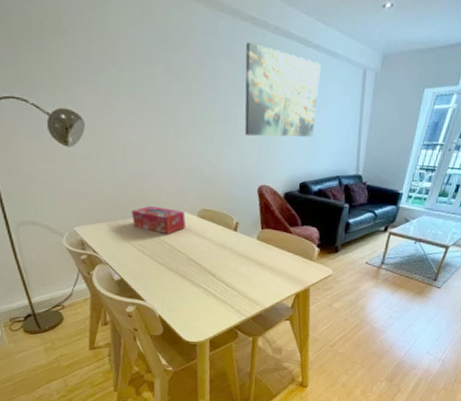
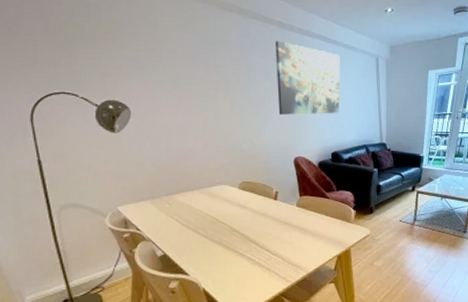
tissue box: present [132,205,186,234] -> none [175,181,228,207]

